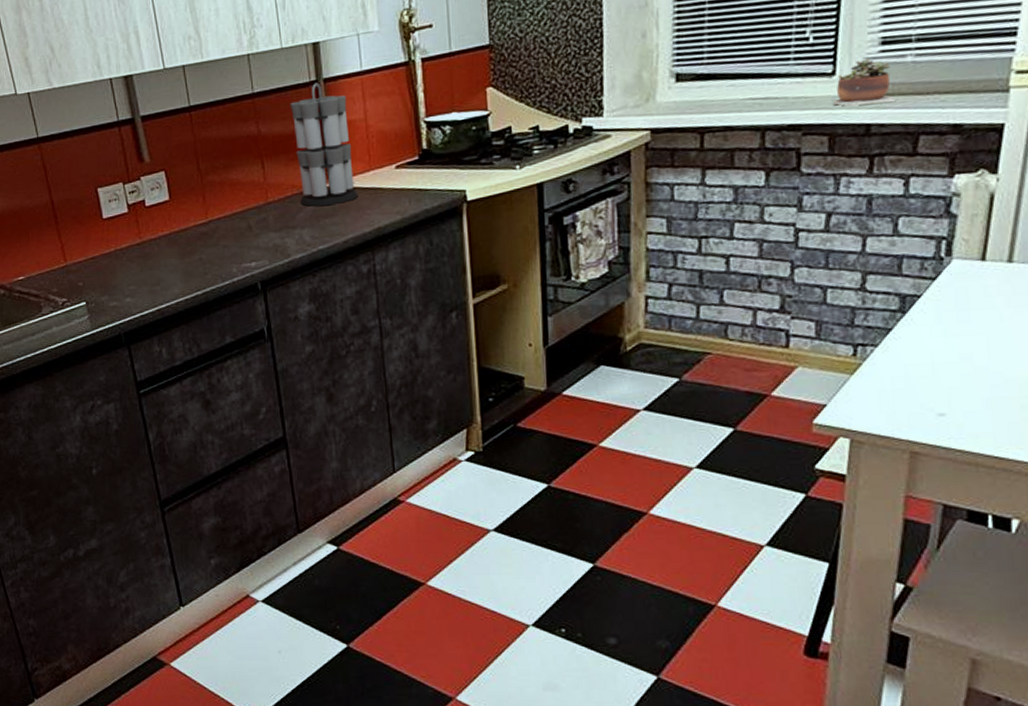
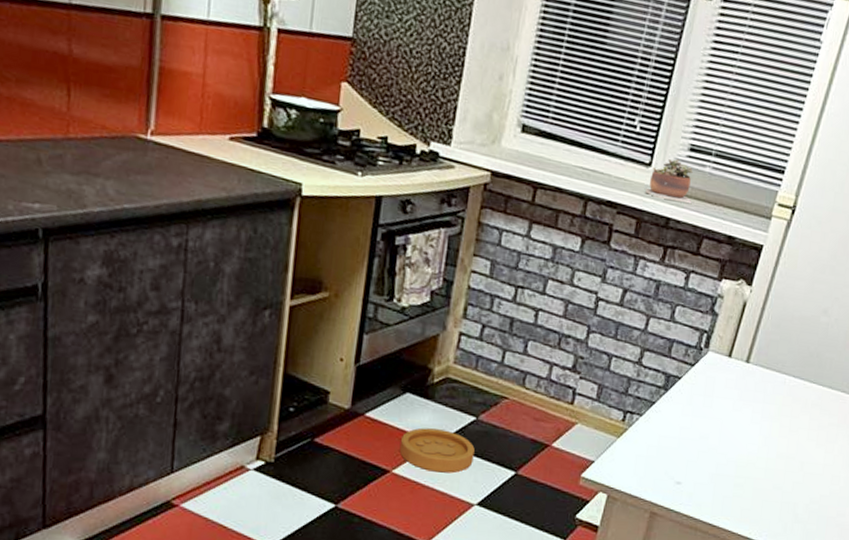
spice rack: present [289,83,359,207] -> none [108,16,186,163]
pet bowl: none [602,396,684,440] -> present [399,428,475,473]

